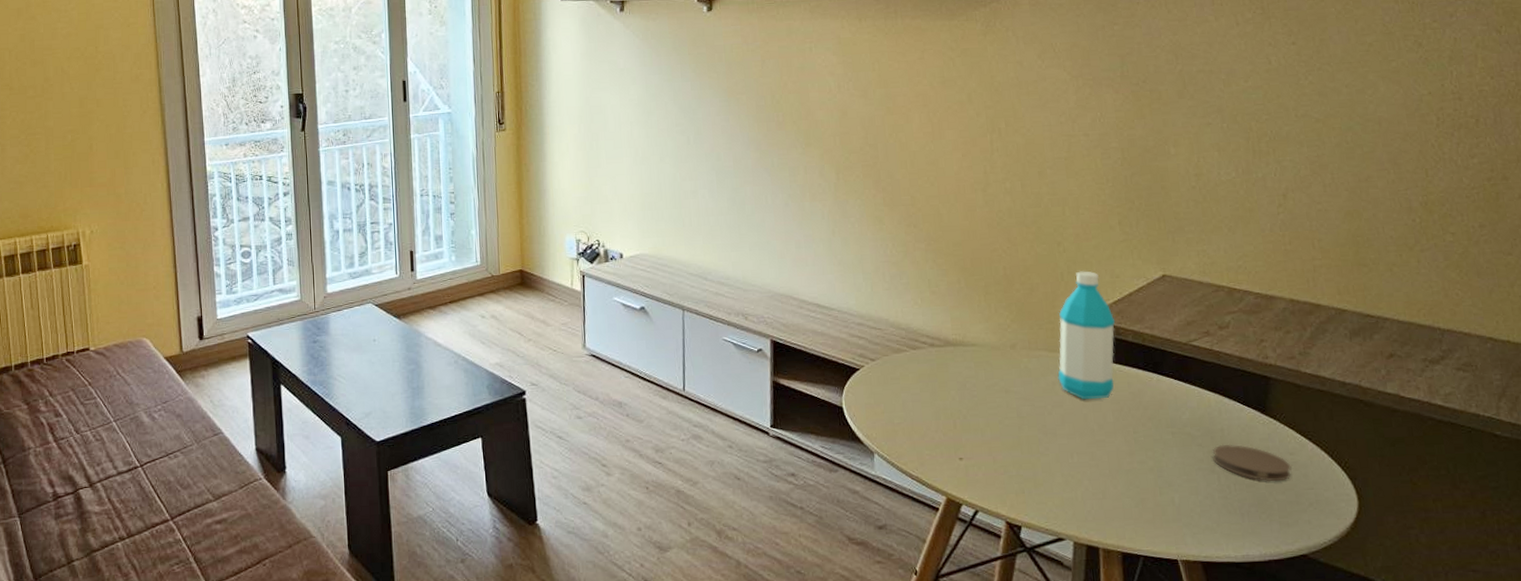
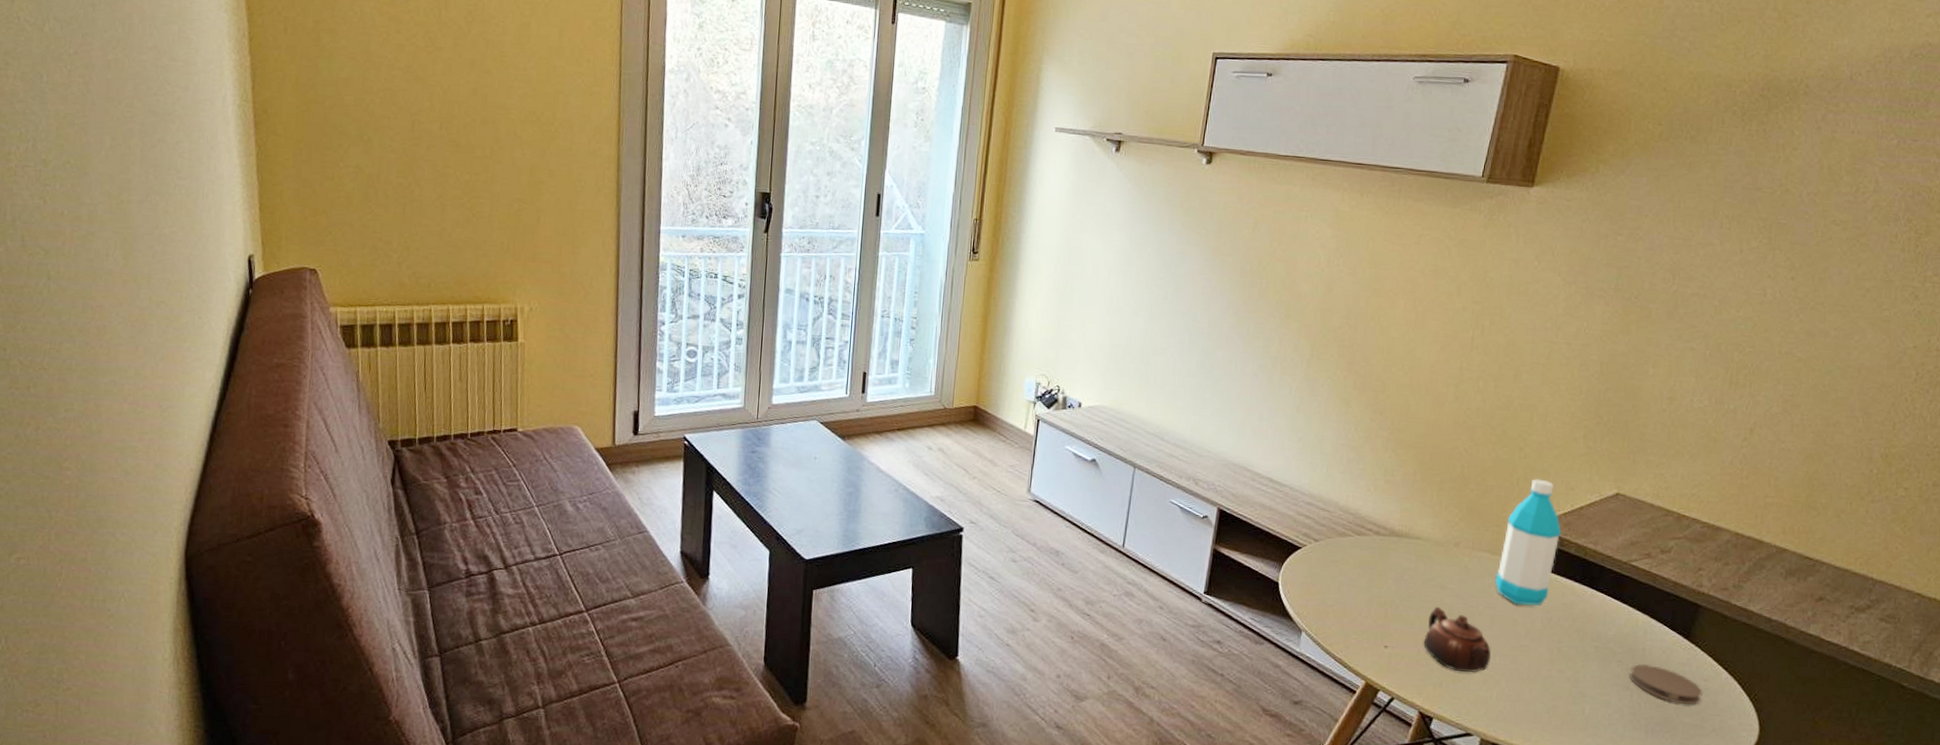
teapot: none [997,411,1069,476] -> present [1423,606,1491,673]

